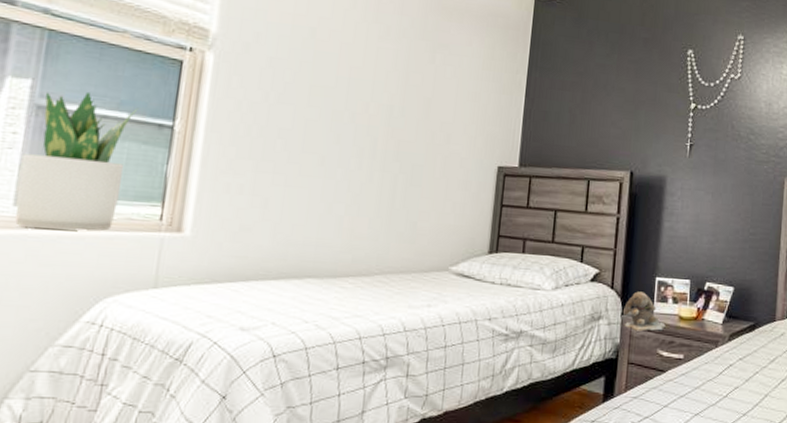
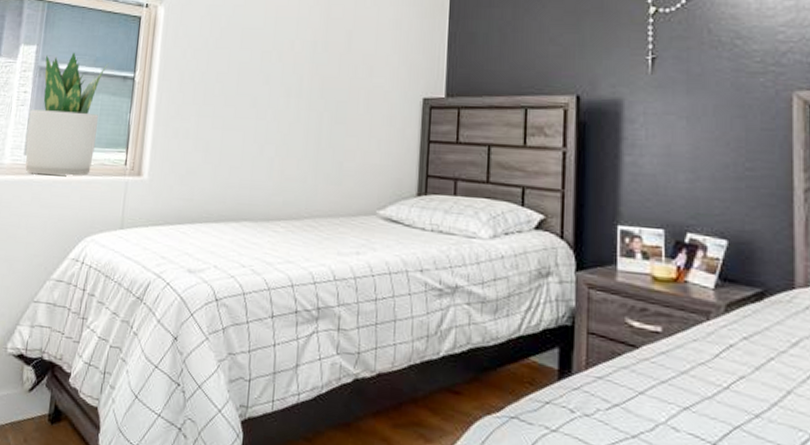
stuffed animal: present [623,291,666,332] -> none [578,242,635,295]

